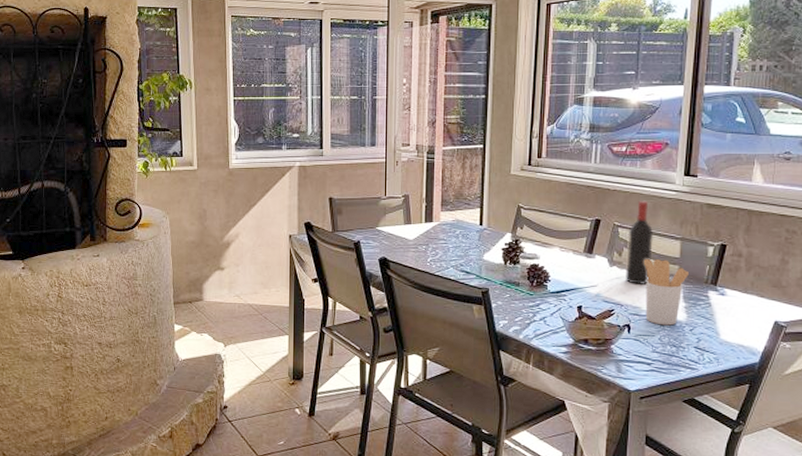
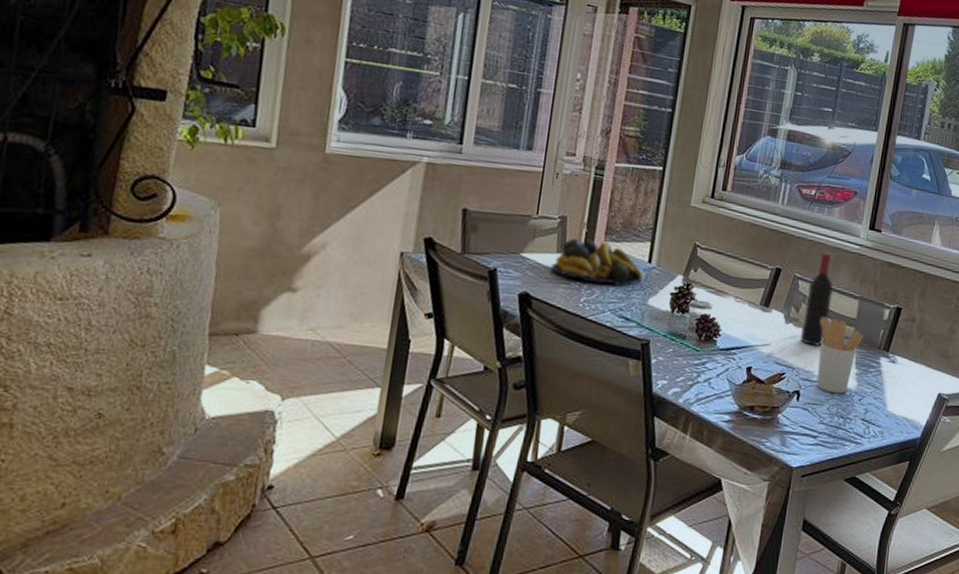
fruit bowl: none [400,211,477,247] -> present [550,238,644,287]

